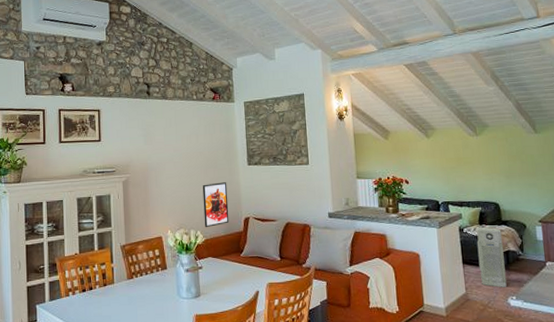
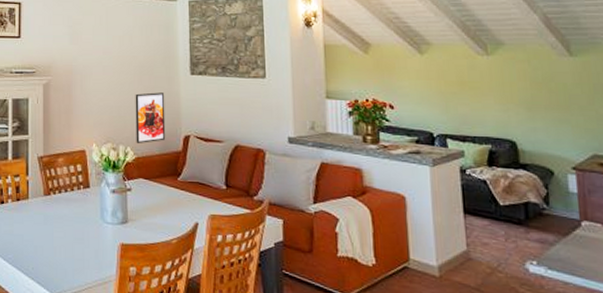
air purifier: present [476,227,507,287] -> none [484,170,525,248]

